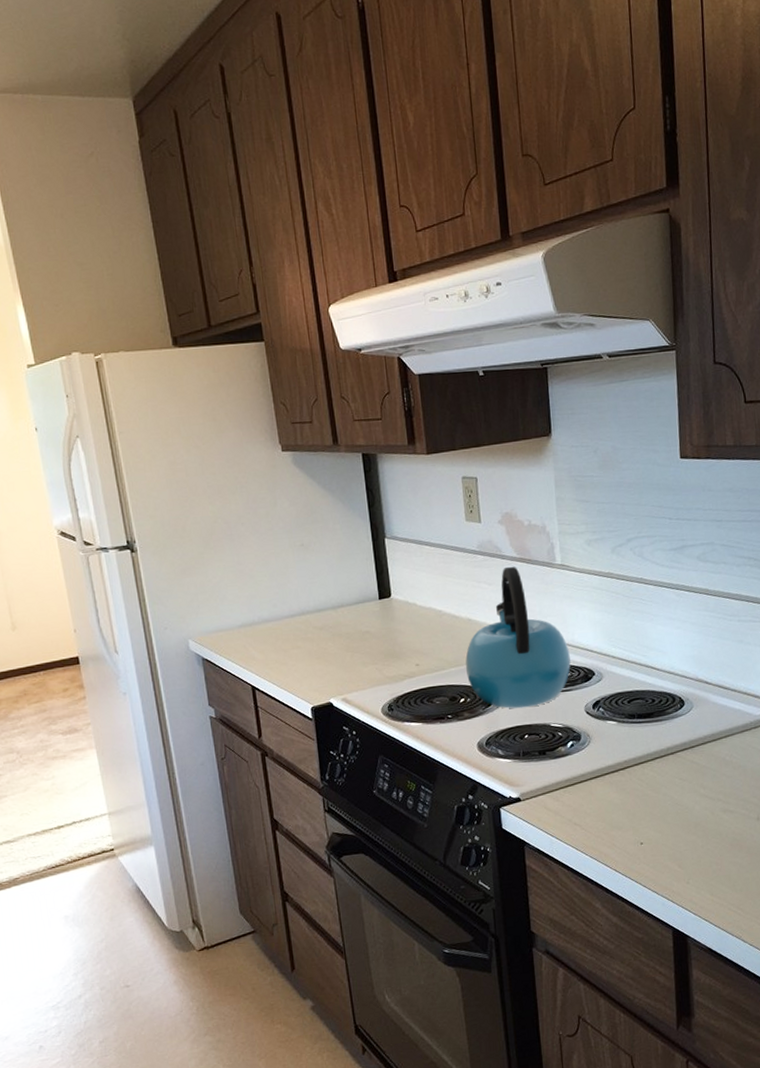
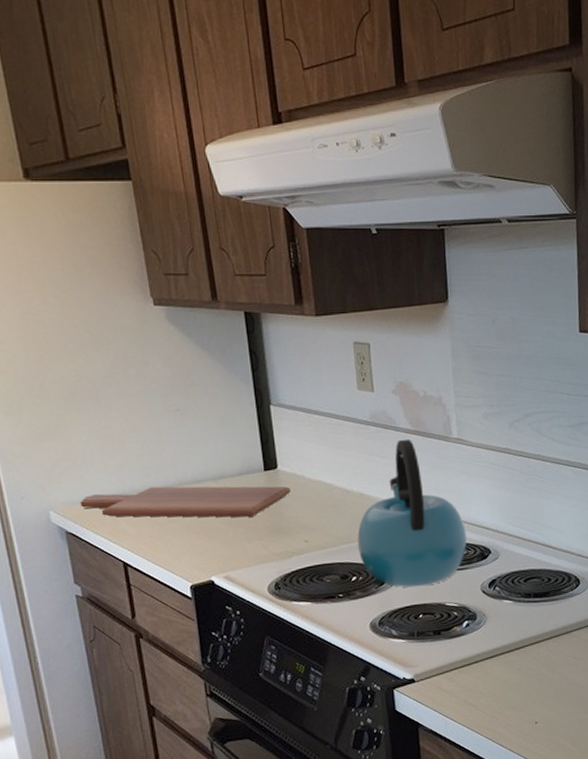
cutting board: none [215,613,404,645] -> present [80,486,292,518]

